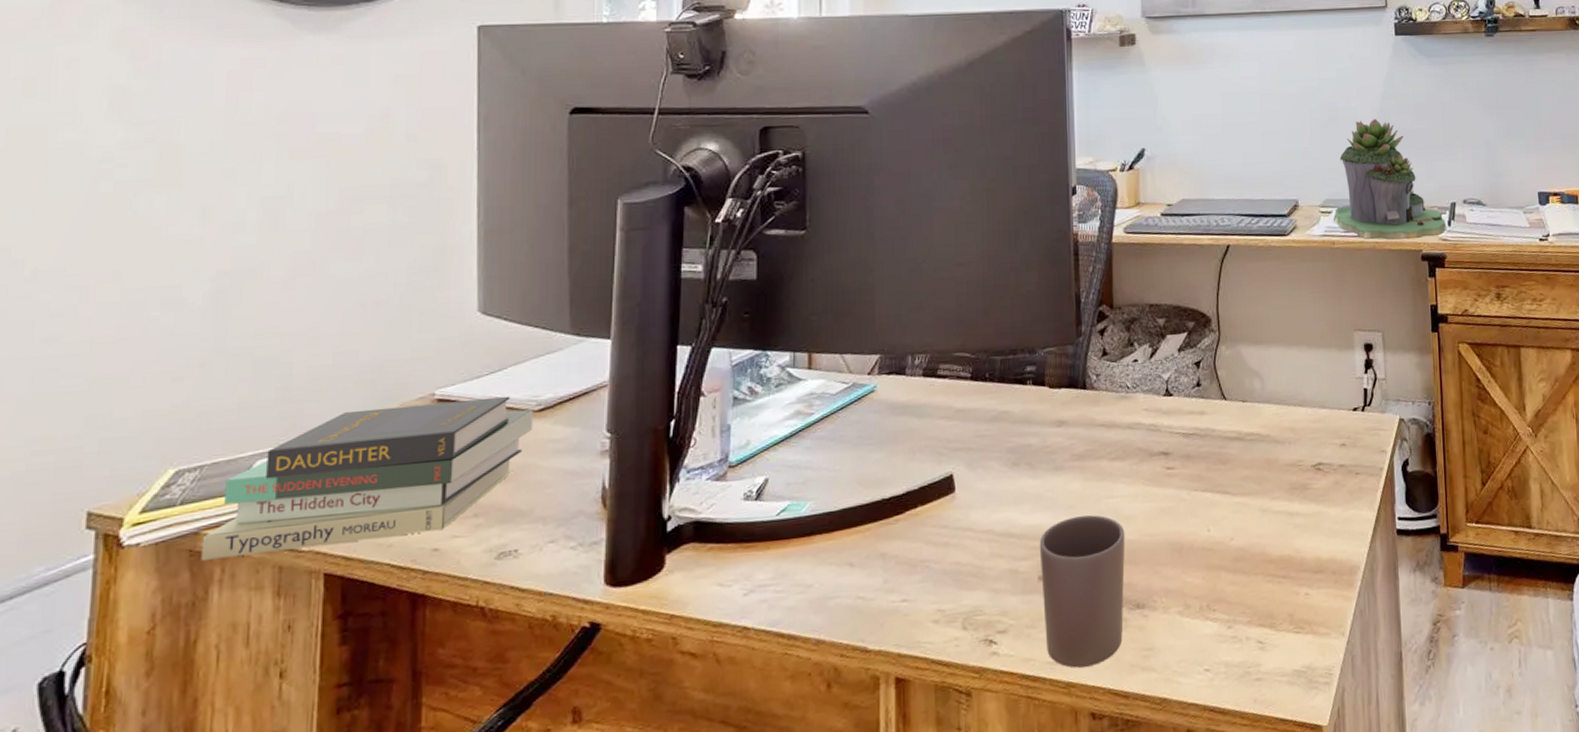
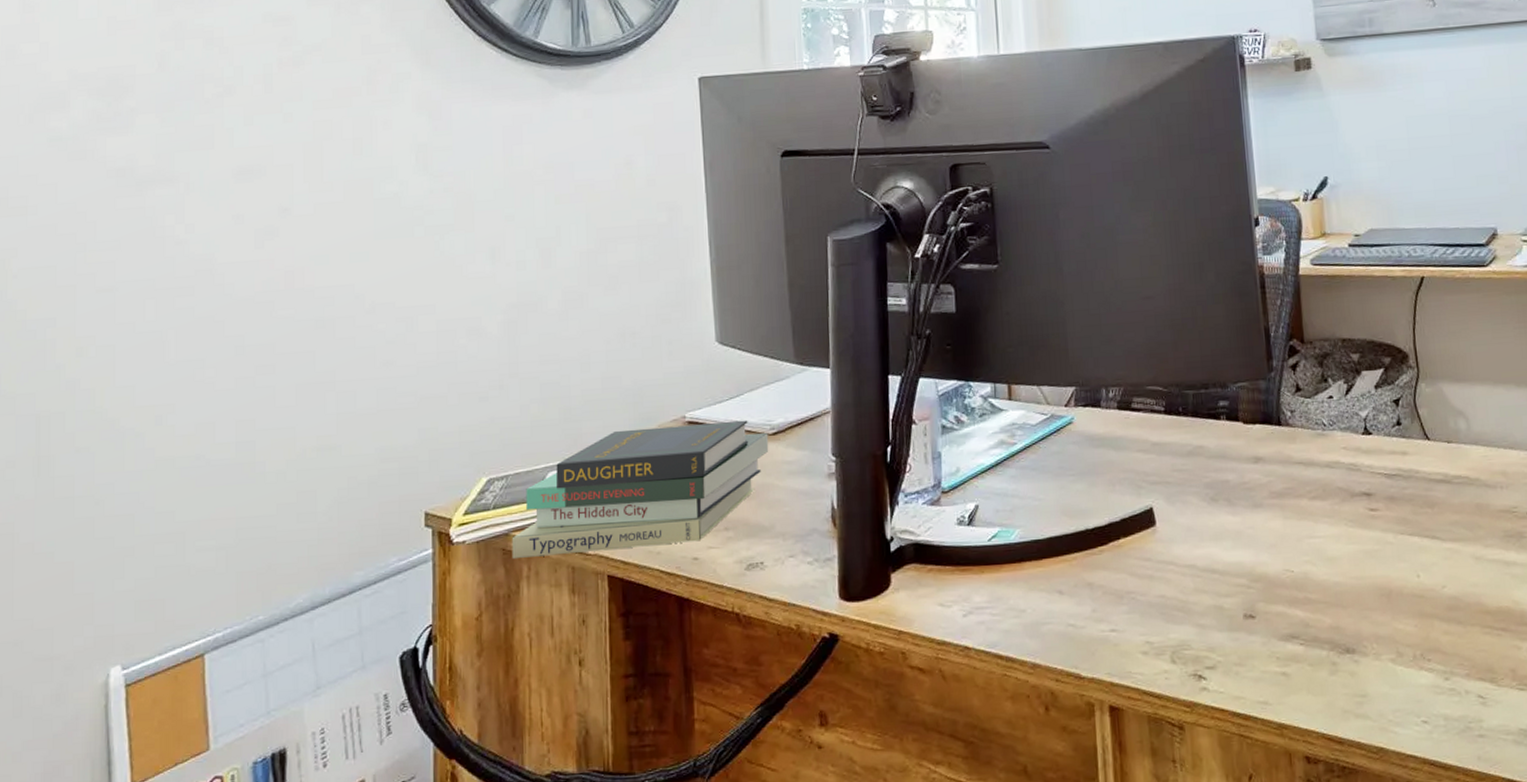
mug: present [1039,515,1125,668] -> none [1242,554,1334,710]

